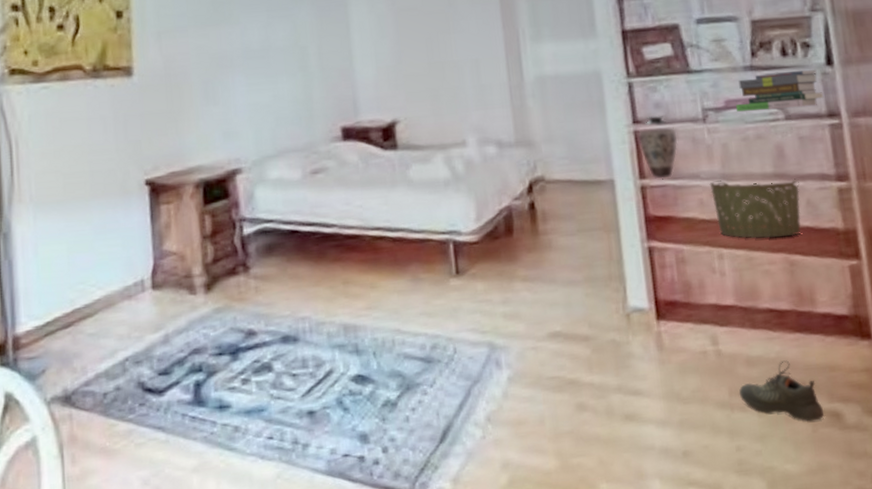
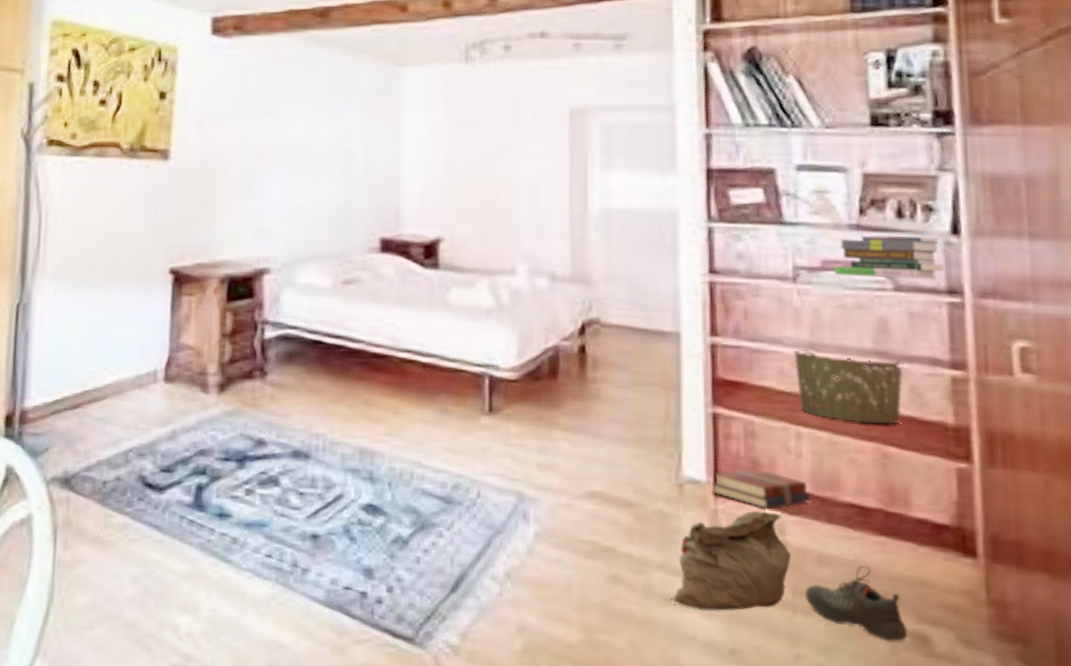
bag: none [628,326,726,422] -> present [670,510,792,611]
decorative vase: present [637,116,678,179] -> none [713,268,760,338]
books: none [654,290,736,325] -> present [711,468,811,509]

